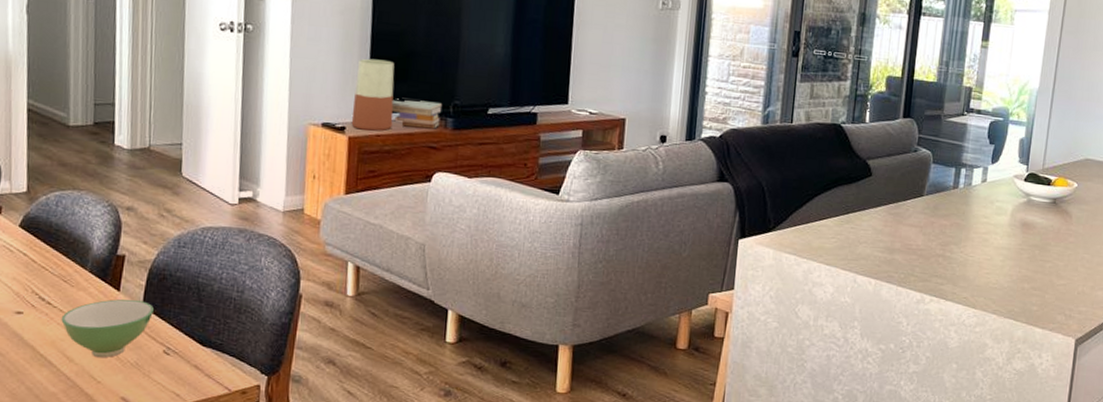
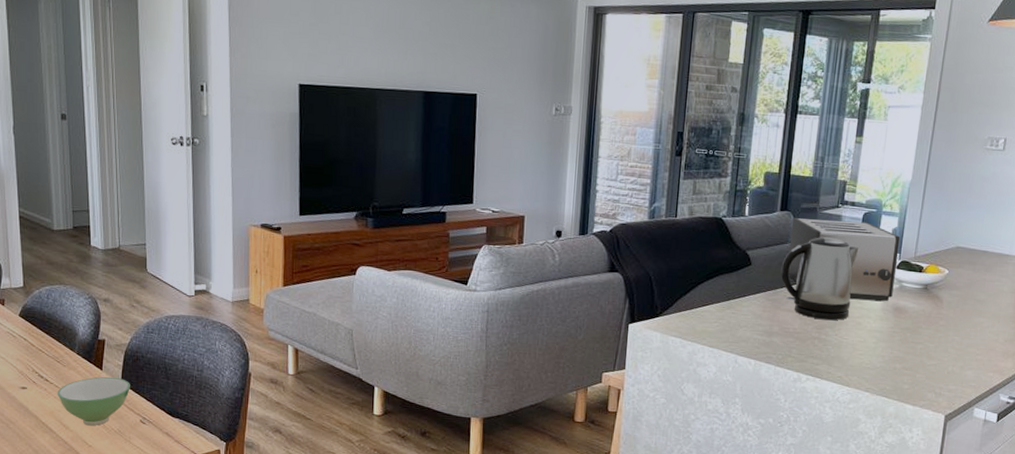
vase: present [351,58,395,131] -> none [285,166,321,231]
books: present [391,98,443,129] -> none [319,201,363,228]
kettle: none [903,146,986,236] -> present [781,237,859,320]
toaster: none [911,125,1028,216] -> present [788,217,901,302]

